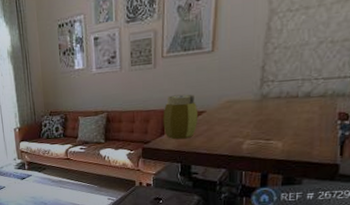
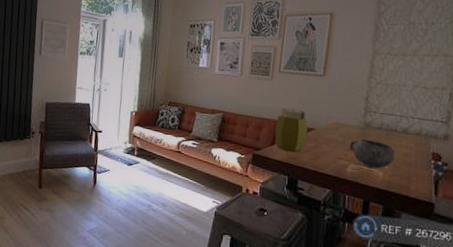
decorative bowl: none [244,111,296,140] -> present [349,138,395,169]

